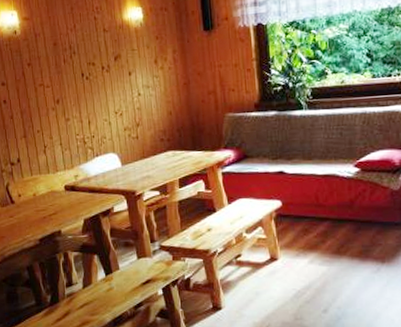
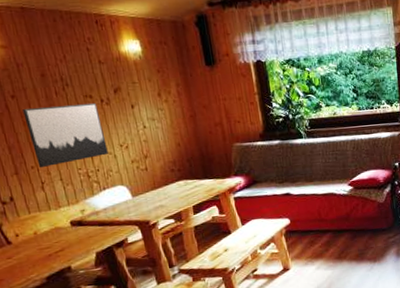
wall art: none [36,71,104,133] -> present [23,103,108,168]

